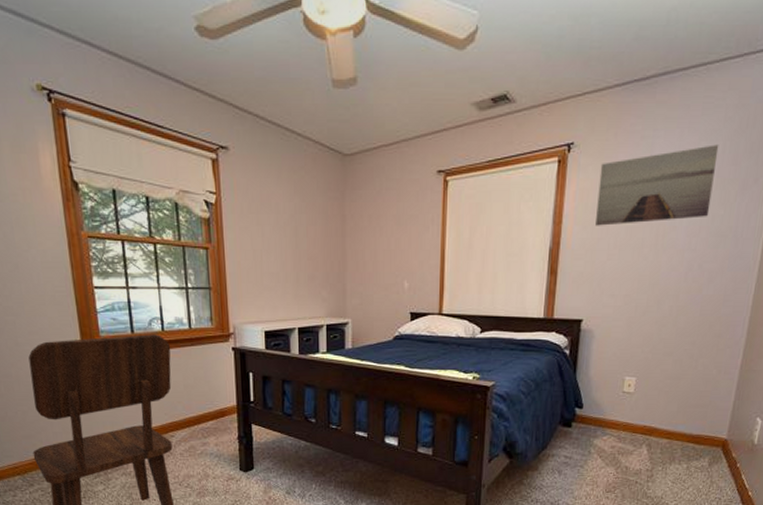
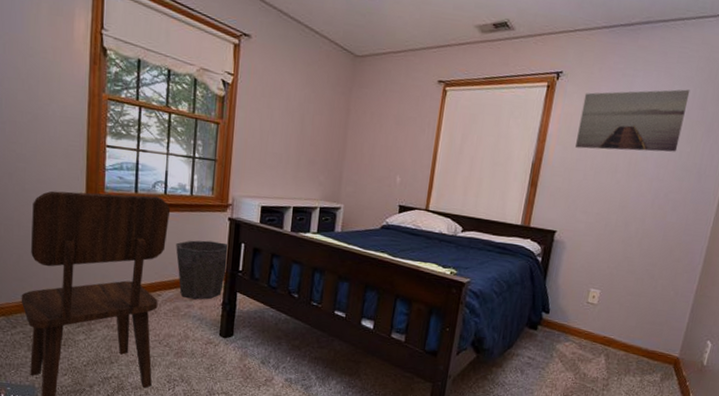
waste bin: none [182,374,238,436] -> present [176,240,228,300]

